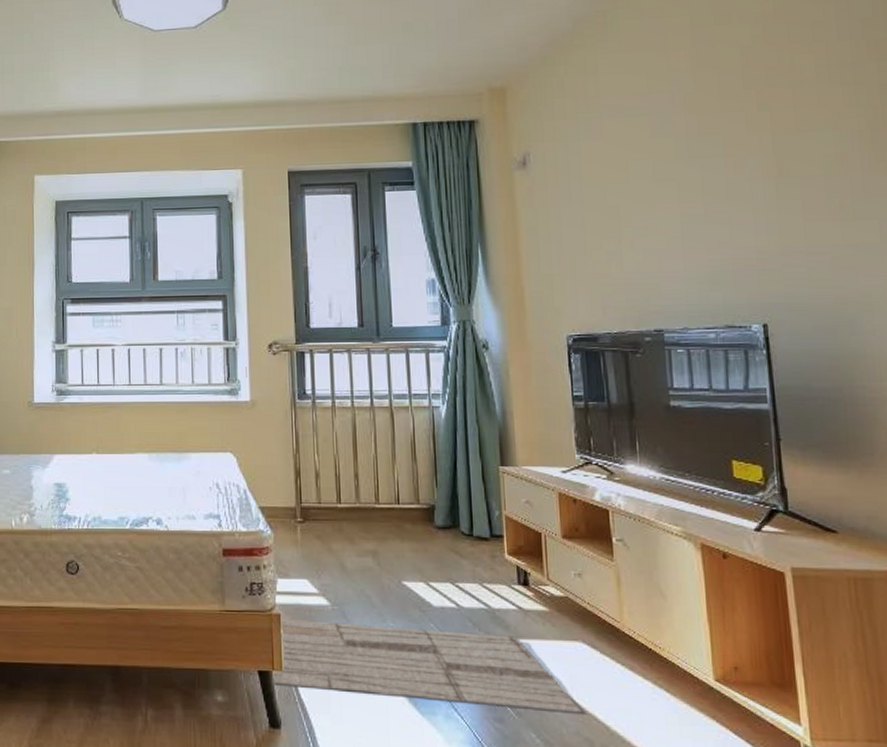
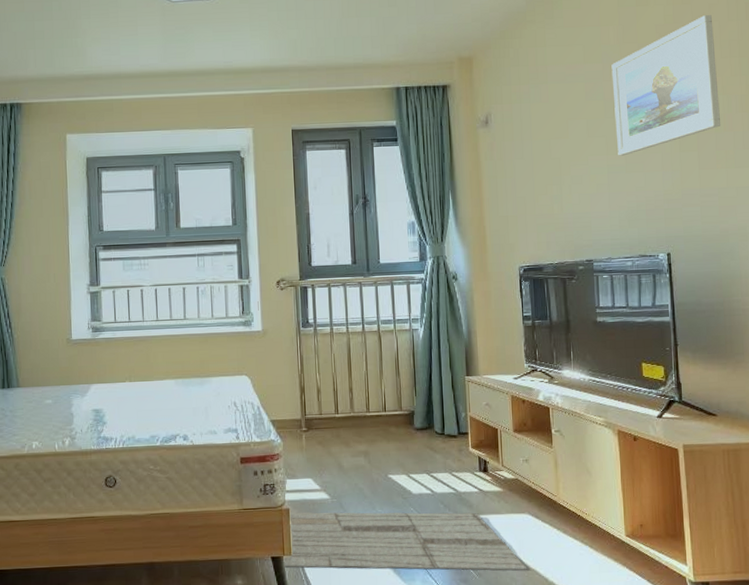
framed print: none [683,34,831,204] -> present [611,15,720,156]

